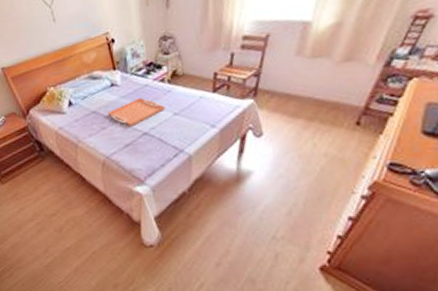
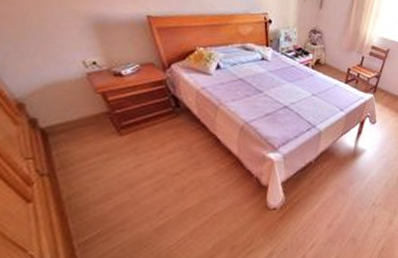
serving tray: present [108,97,166,126] -> none [254,75,307,98]

